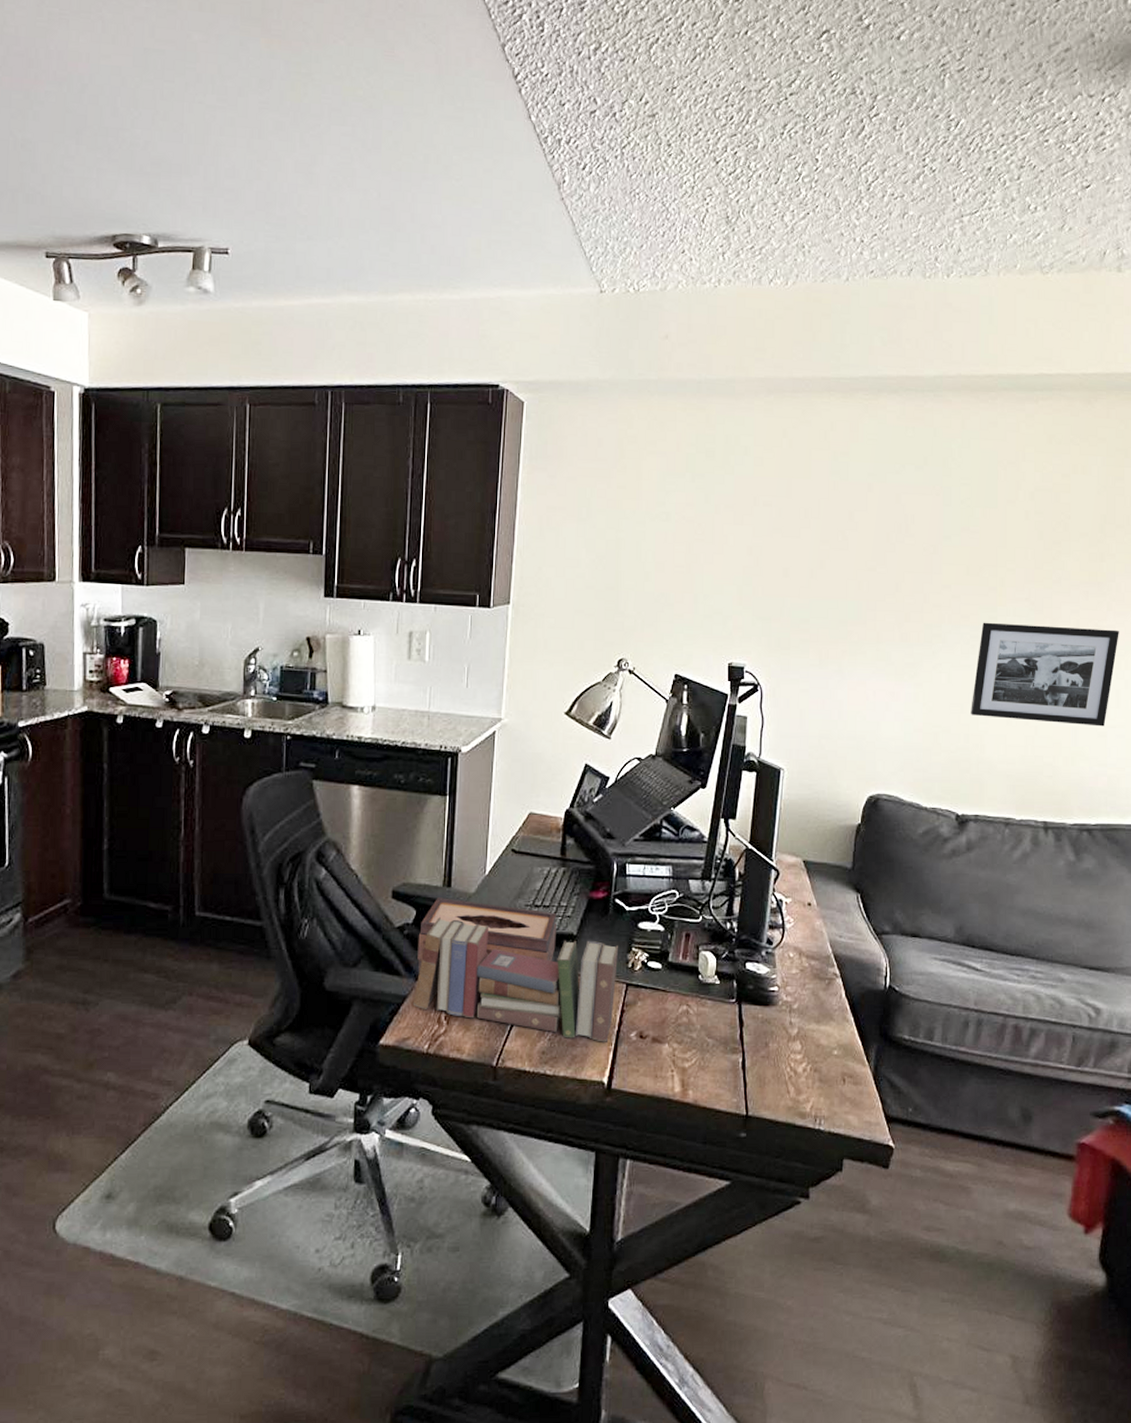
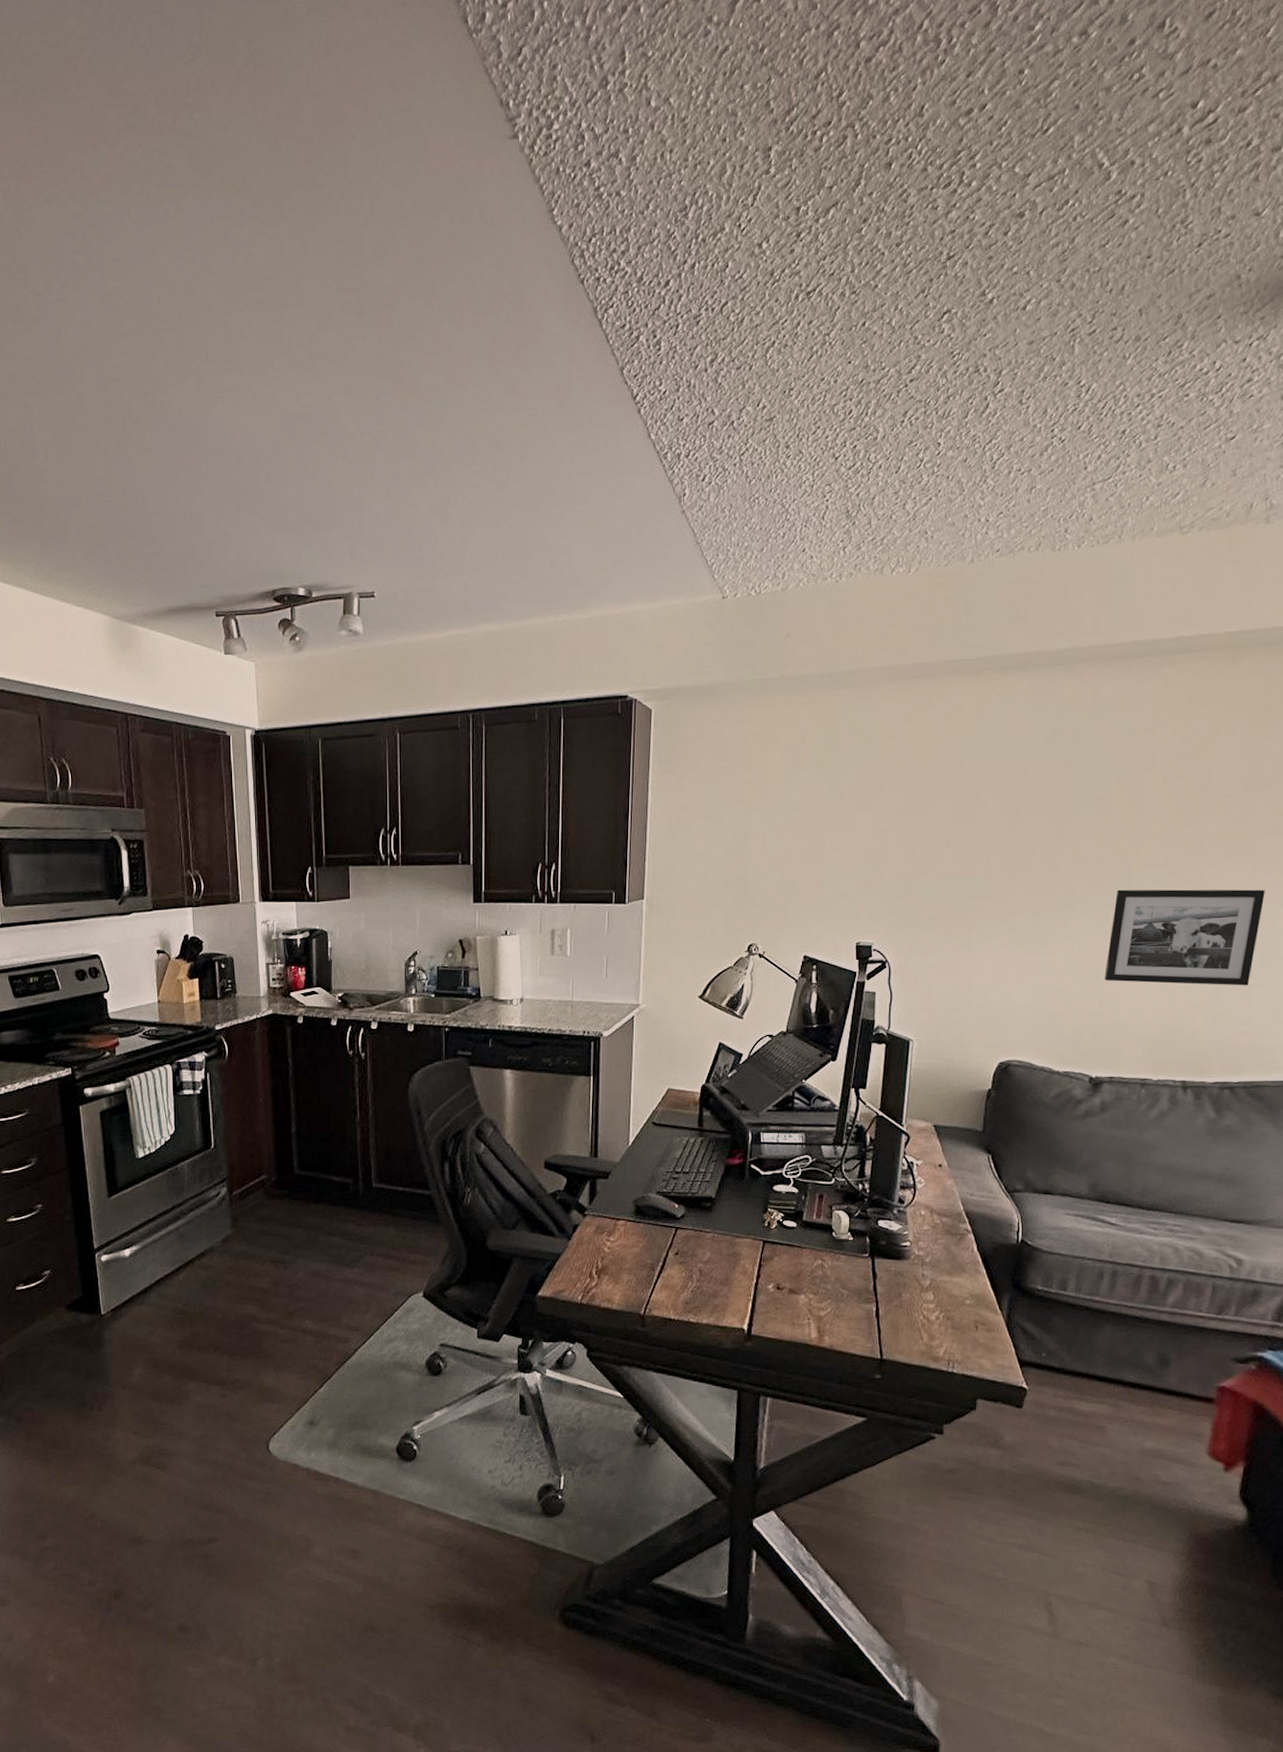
book: present [412,917,619,1042] -> none [566,1184,756,1293]
tissue box: present [417,897,556,972] -> none [569,1167,696,1233]

